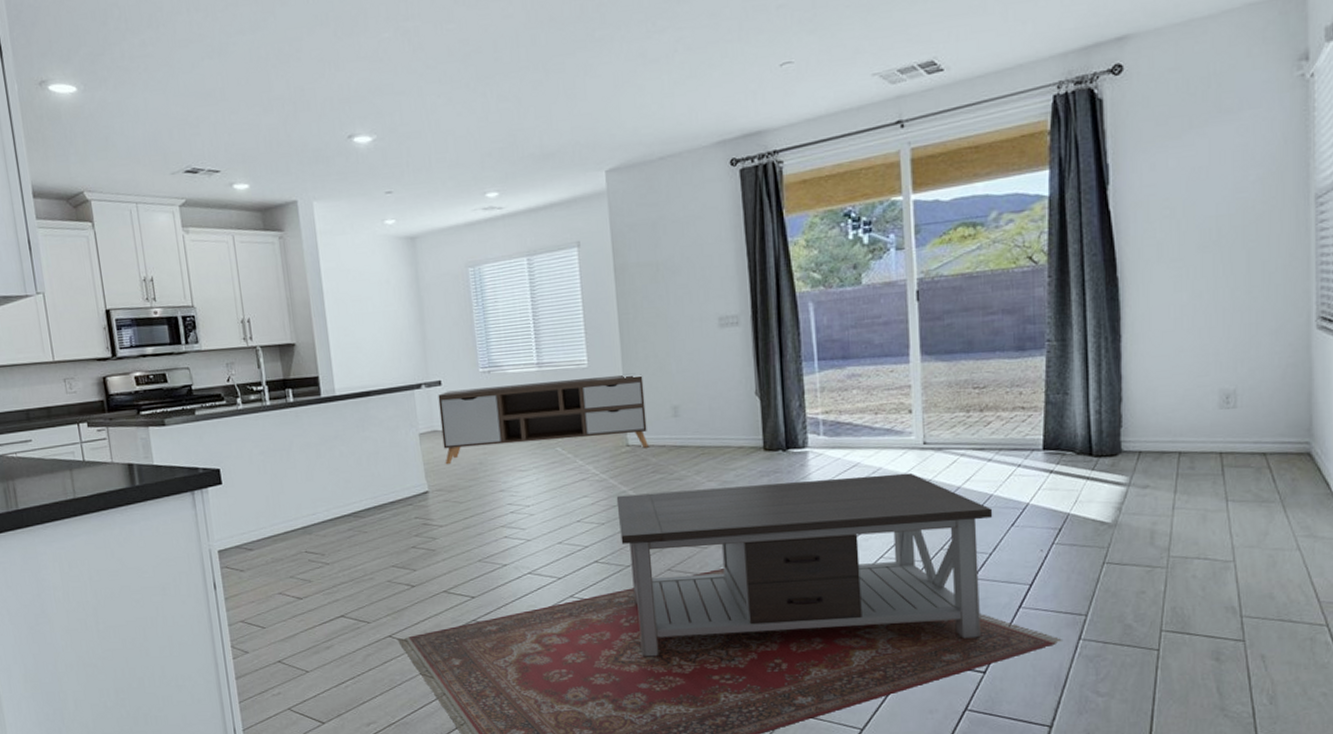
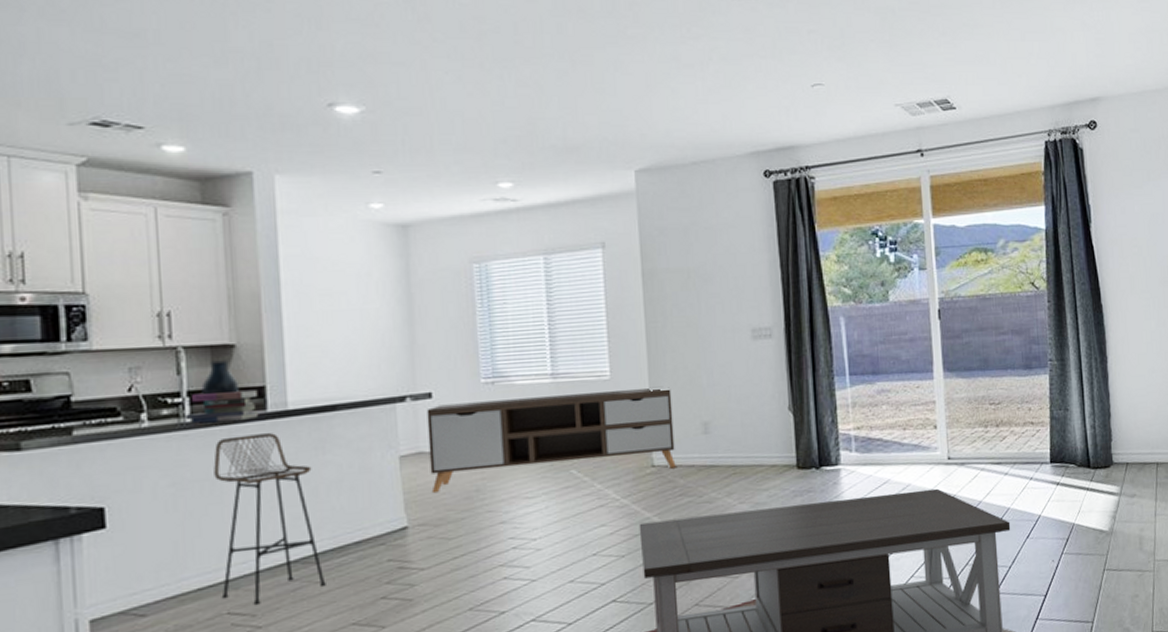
books: none [266,378,316,407] -> present [185,389,259,424]
vase: none [275,356,300,383] -> present [201,360,238,394]
bar stool: none [287,414,372,548] -> present [213,433,326,606]

